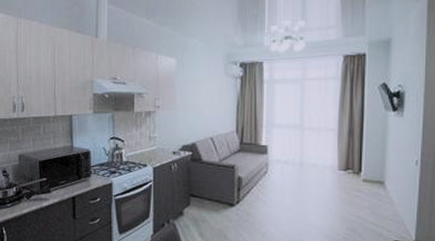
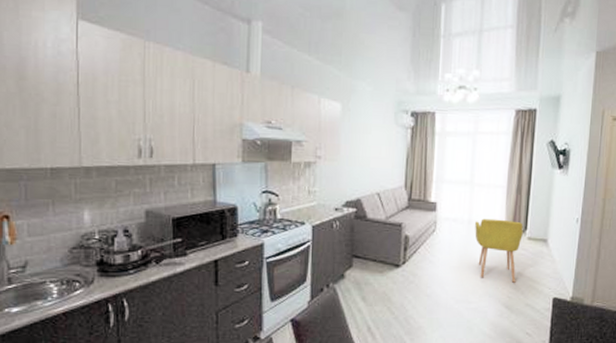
chair: none [307,161,357,224] -> present [475,218,523,283]

